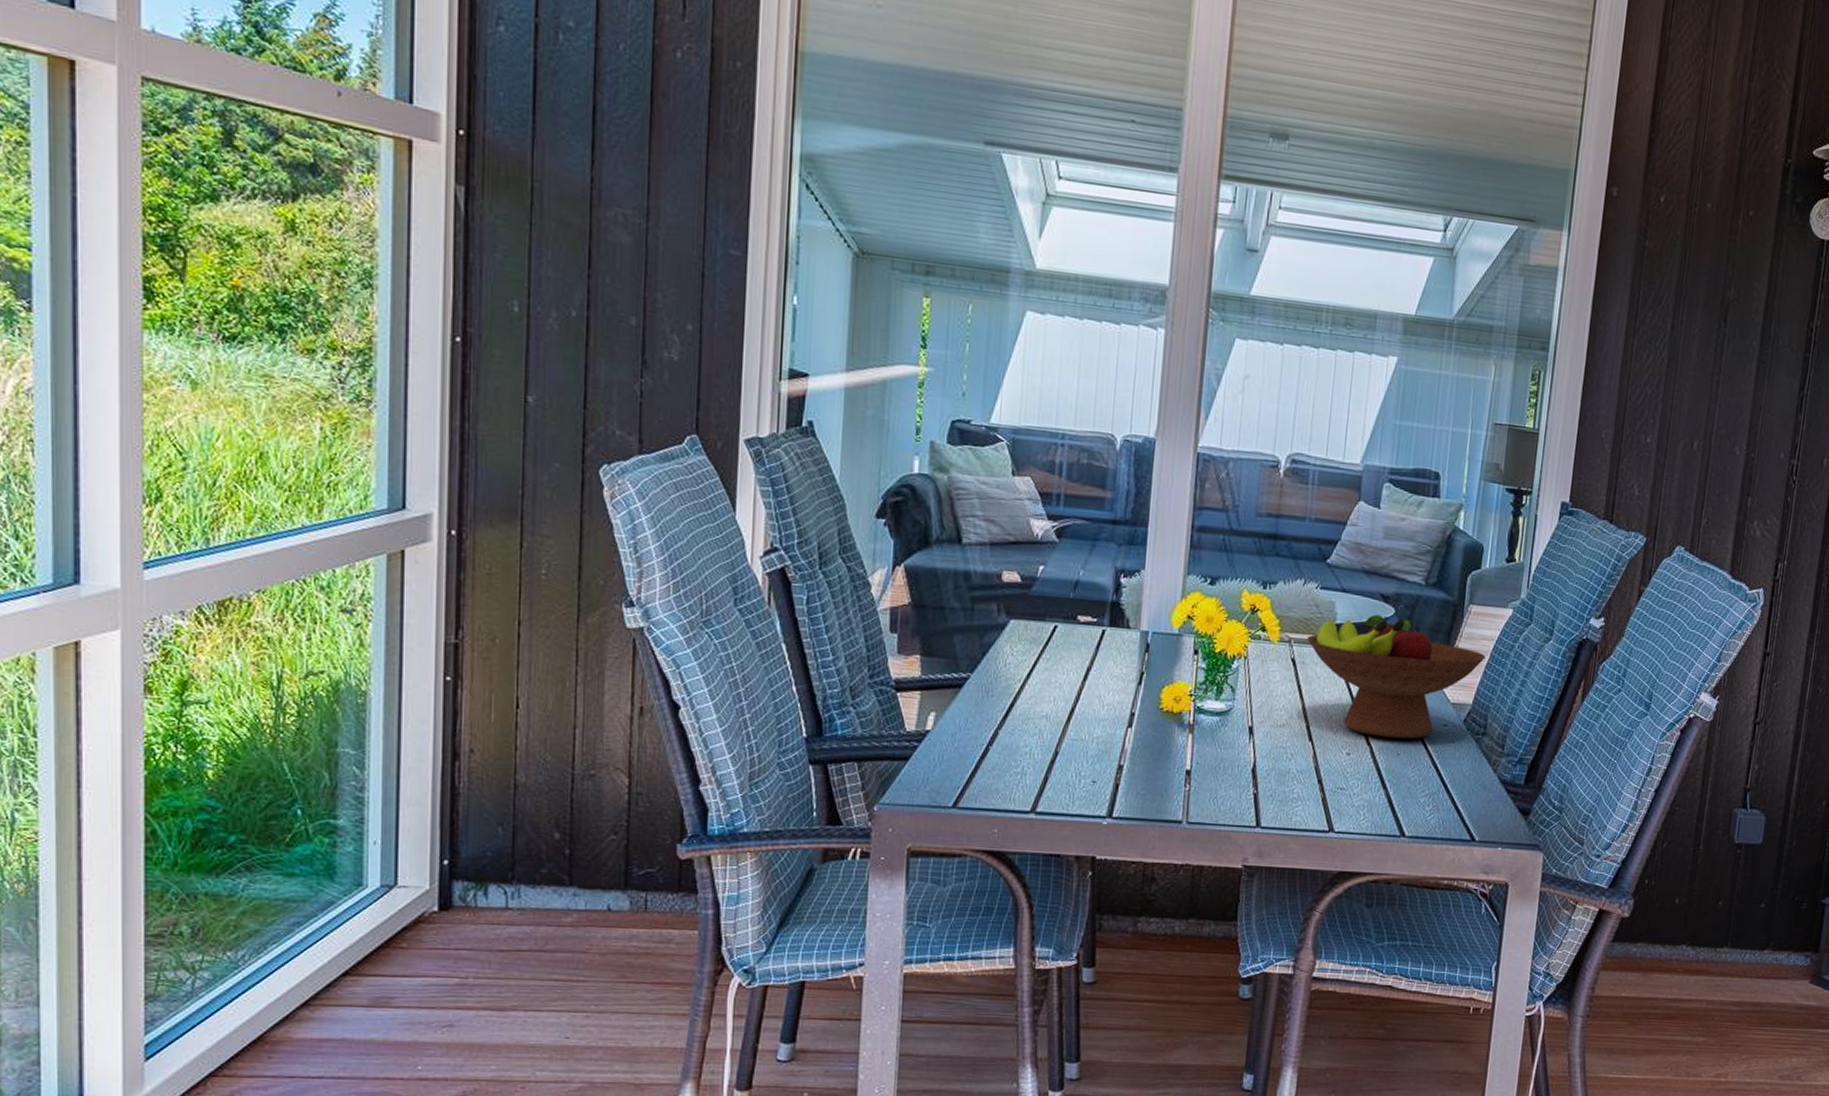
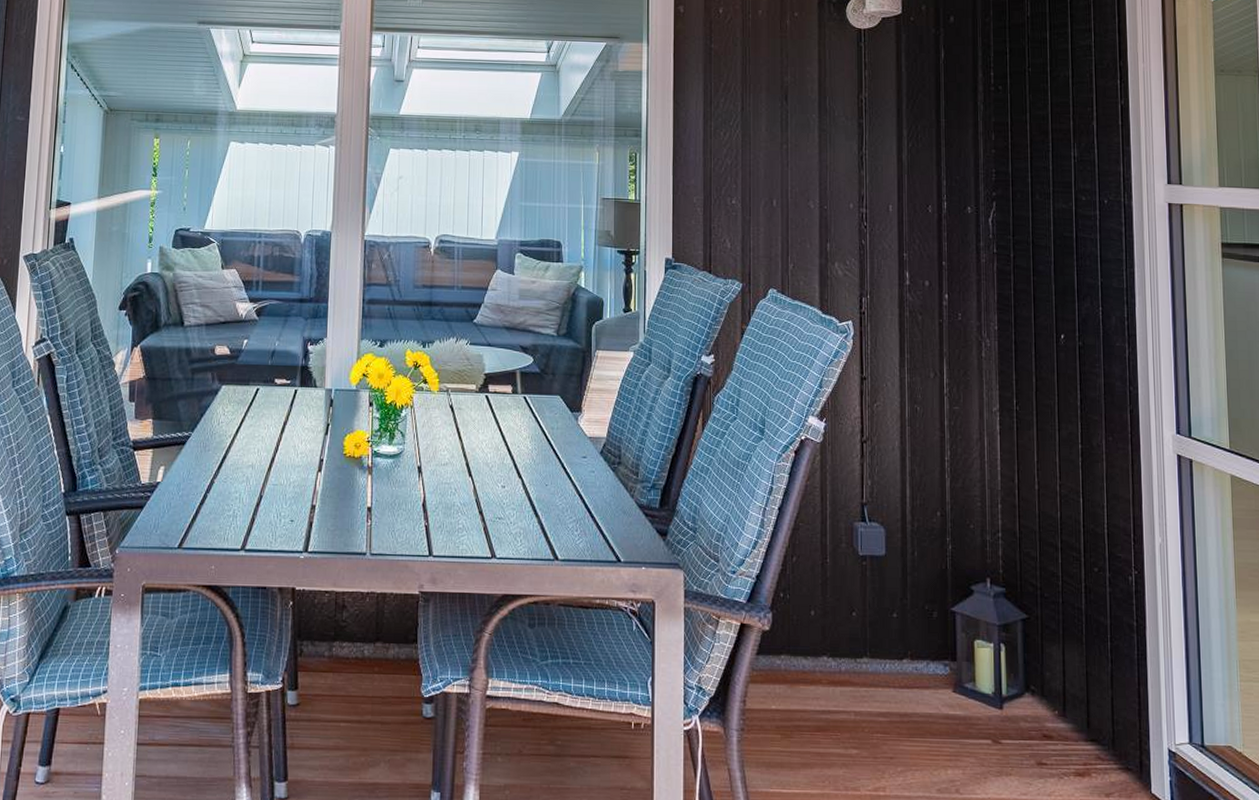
fruit bowl: present [1307,614,1486,739] -> none [461,364,614,471]

